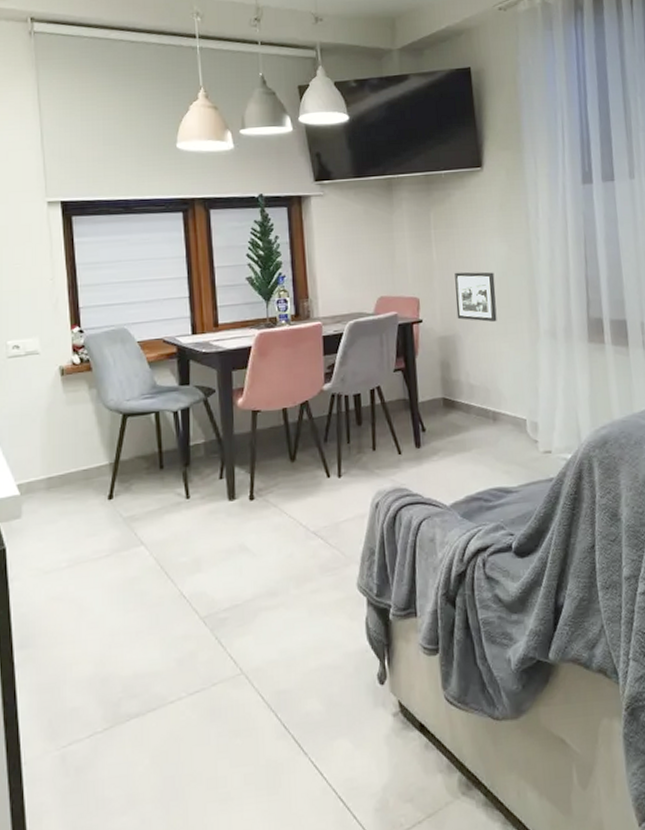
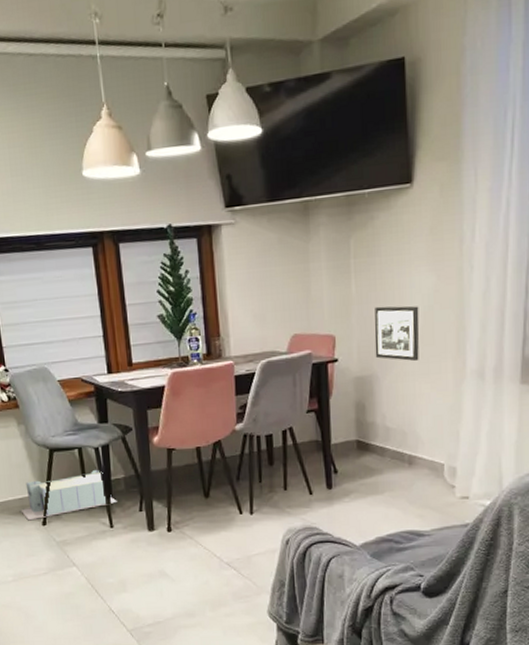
storage bin: none [84,434,195,495] -> present [20,469,117,521]

